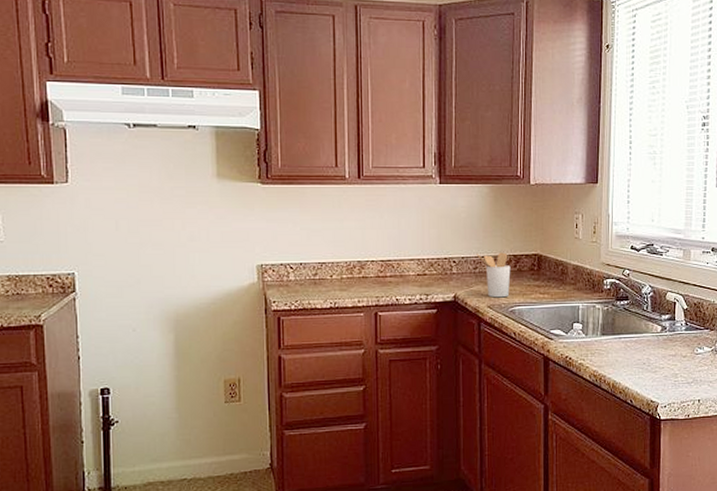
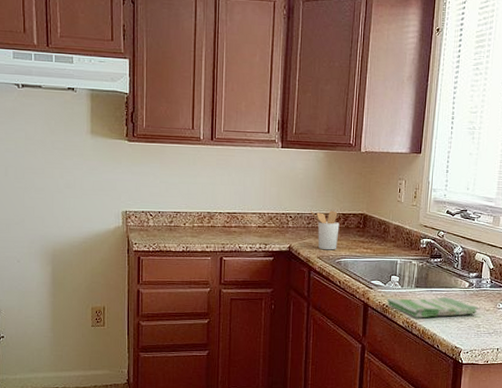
dish towel: none [570,344,674,371] -> present [387,297,479,318]

